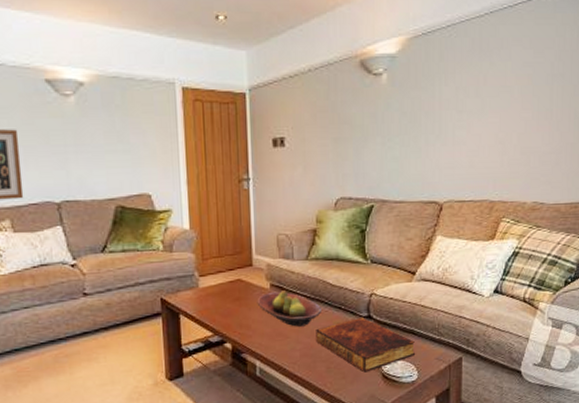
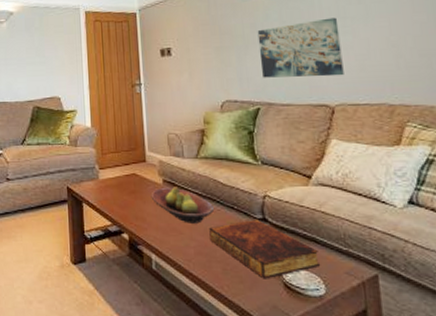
wall art: none [377,110,455,173] -> present [257,17,344,78]

